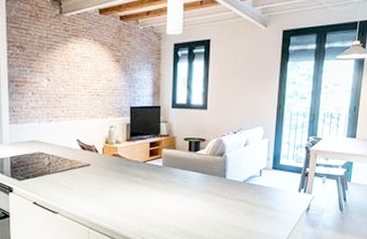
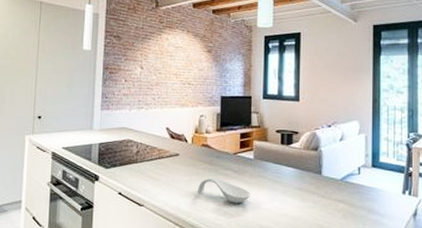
spoon rest: none [109,185,160,207] -> present [197,177,251,204]

